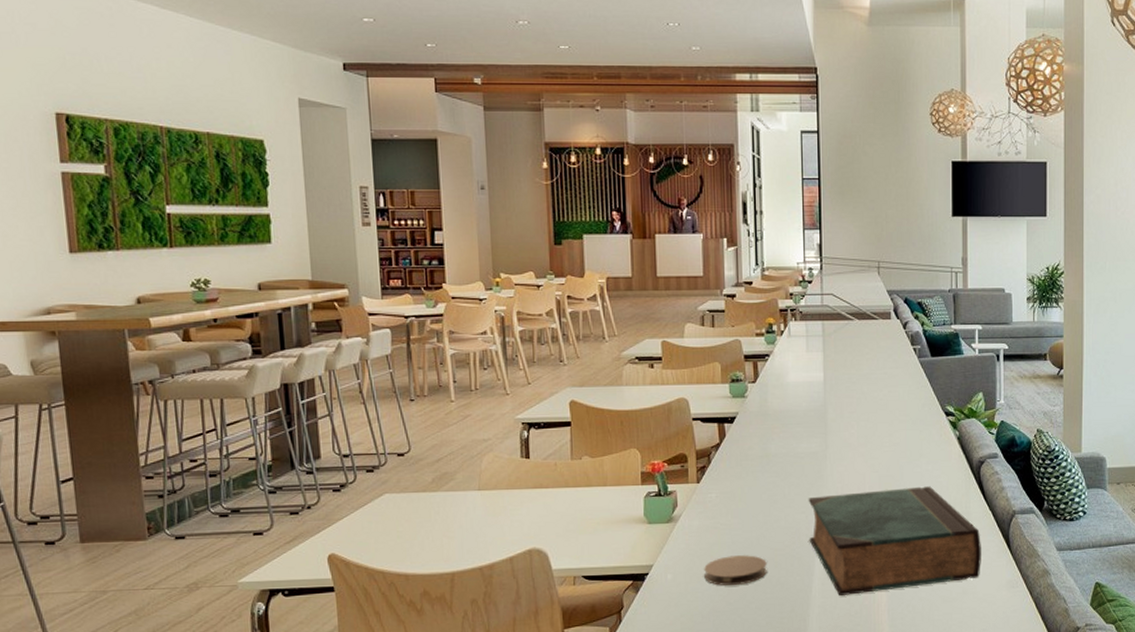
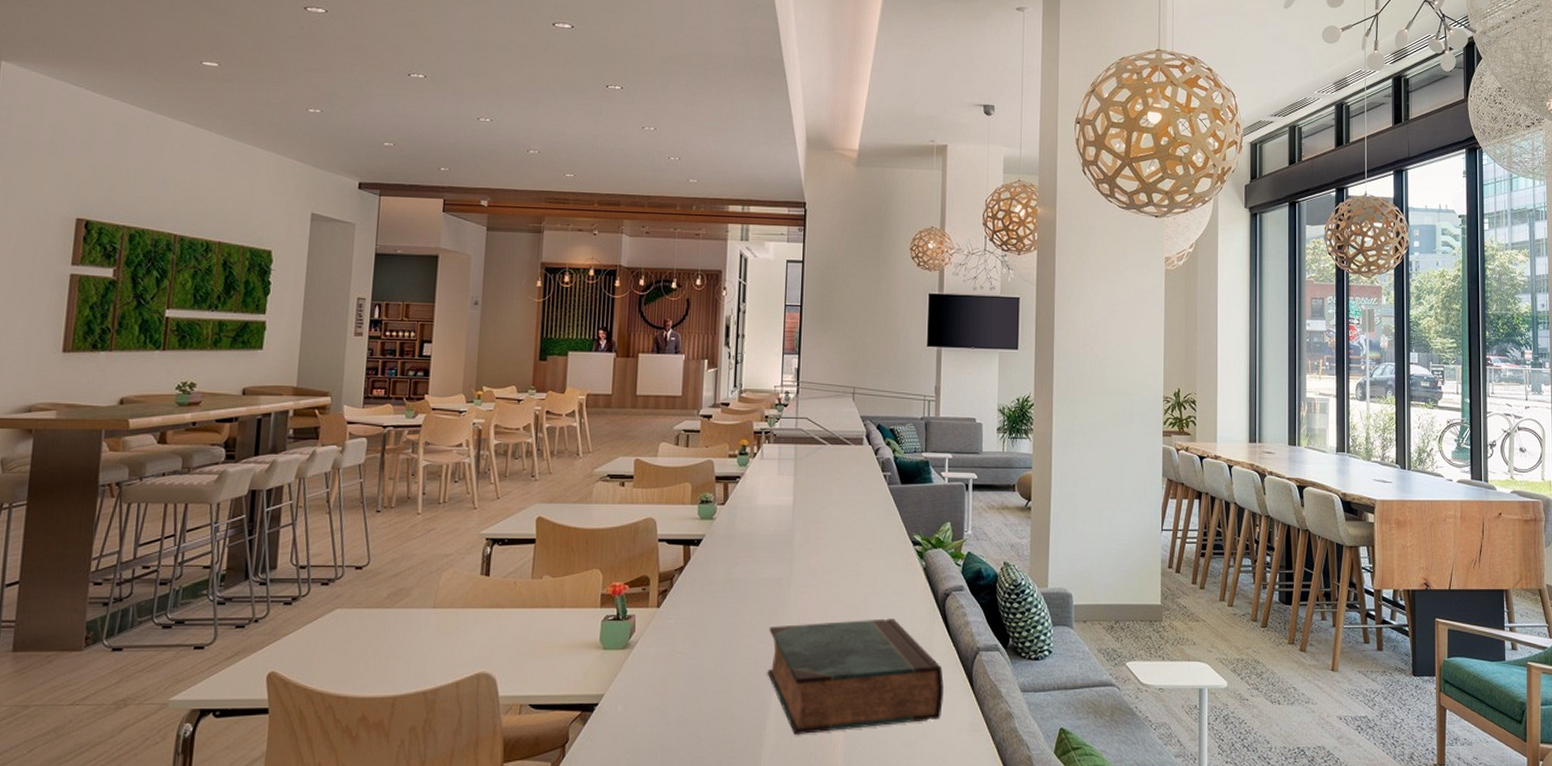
coaster: present [704,555,767,586] -> none [656,687,722,719]

